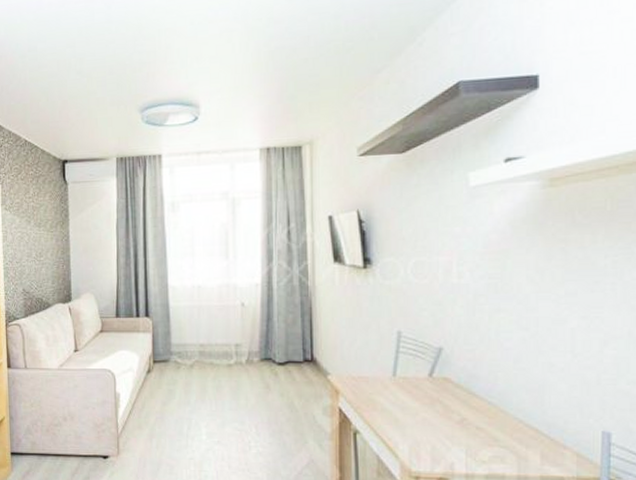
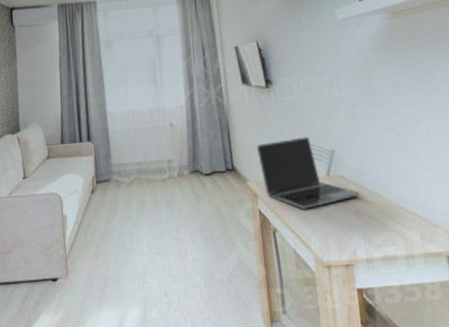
laptop: none [344,329,468,412] -> present [257,136,360,209]

